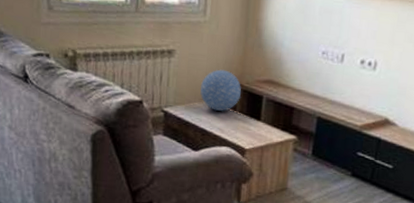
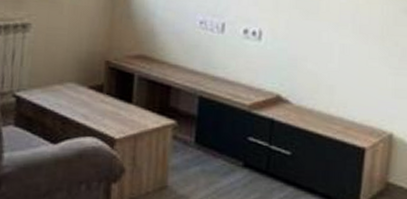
decorative ball: present [200,69,241,112] -> none [60,44,109,95]

